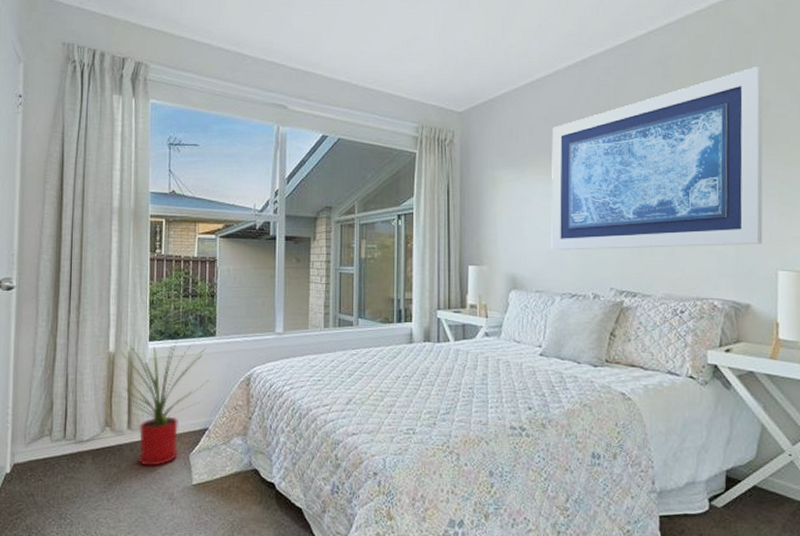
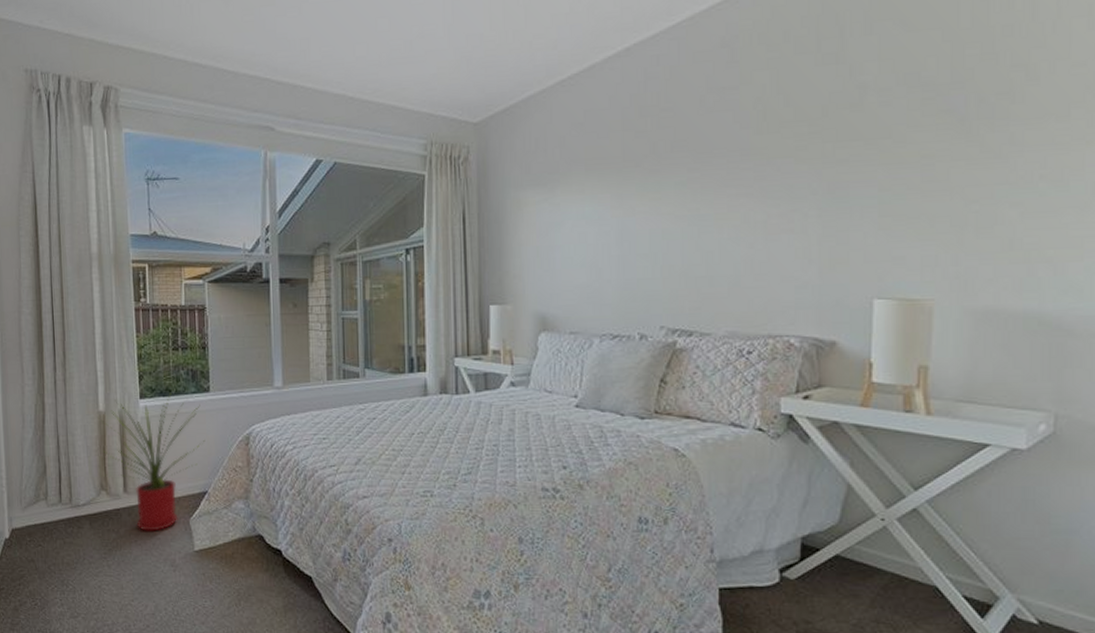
wall art: present [551,66,763,251] -> none [587,40,860,284]

